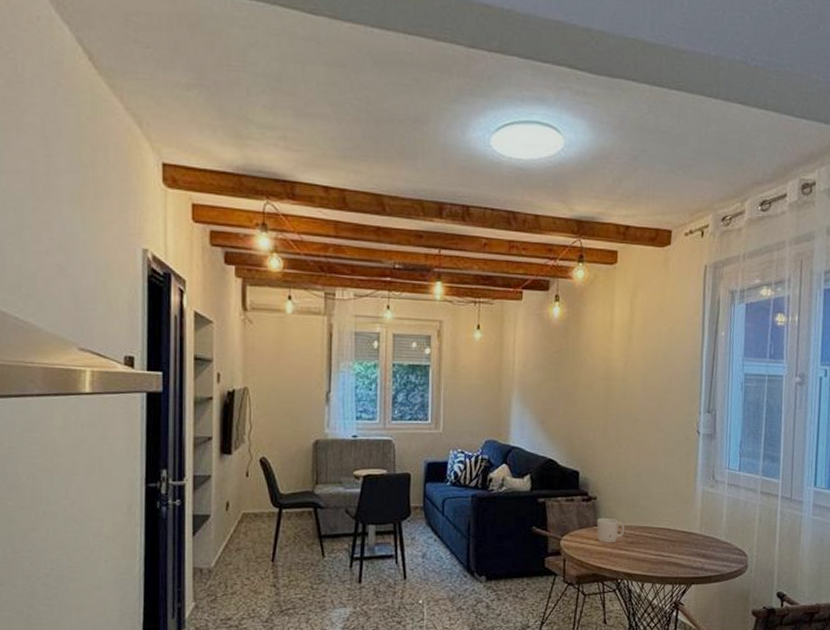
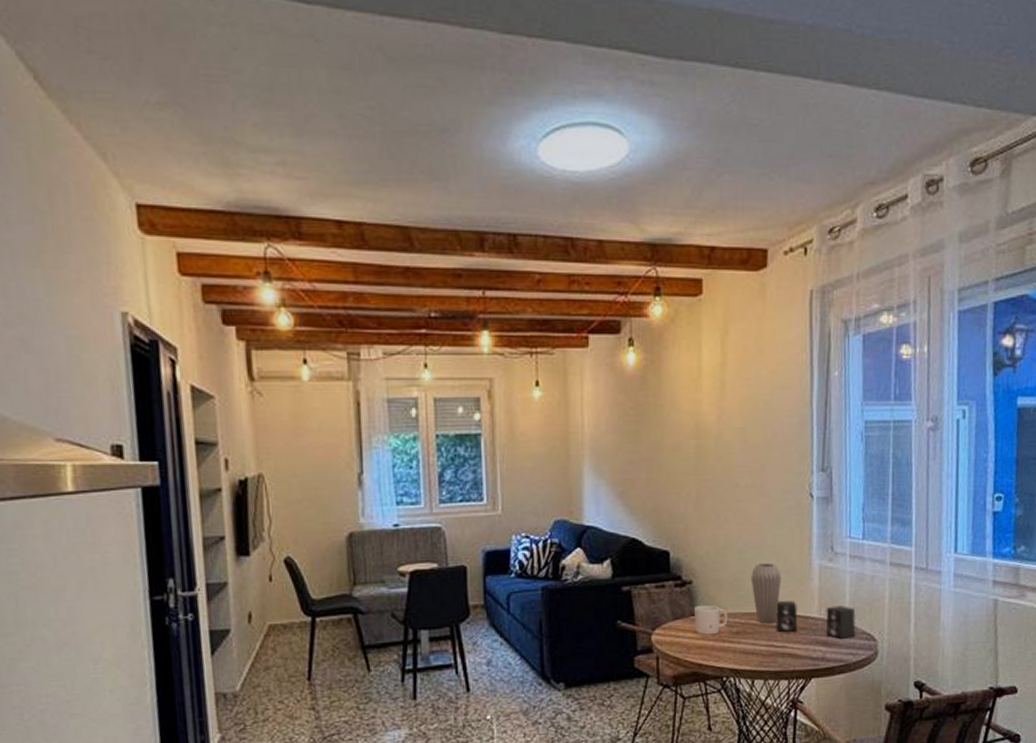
vase: none [645,486,671,537] -> present [751,563,782,624]
speaker: none [664,517,731,554] -> present [775,600,856,640]

